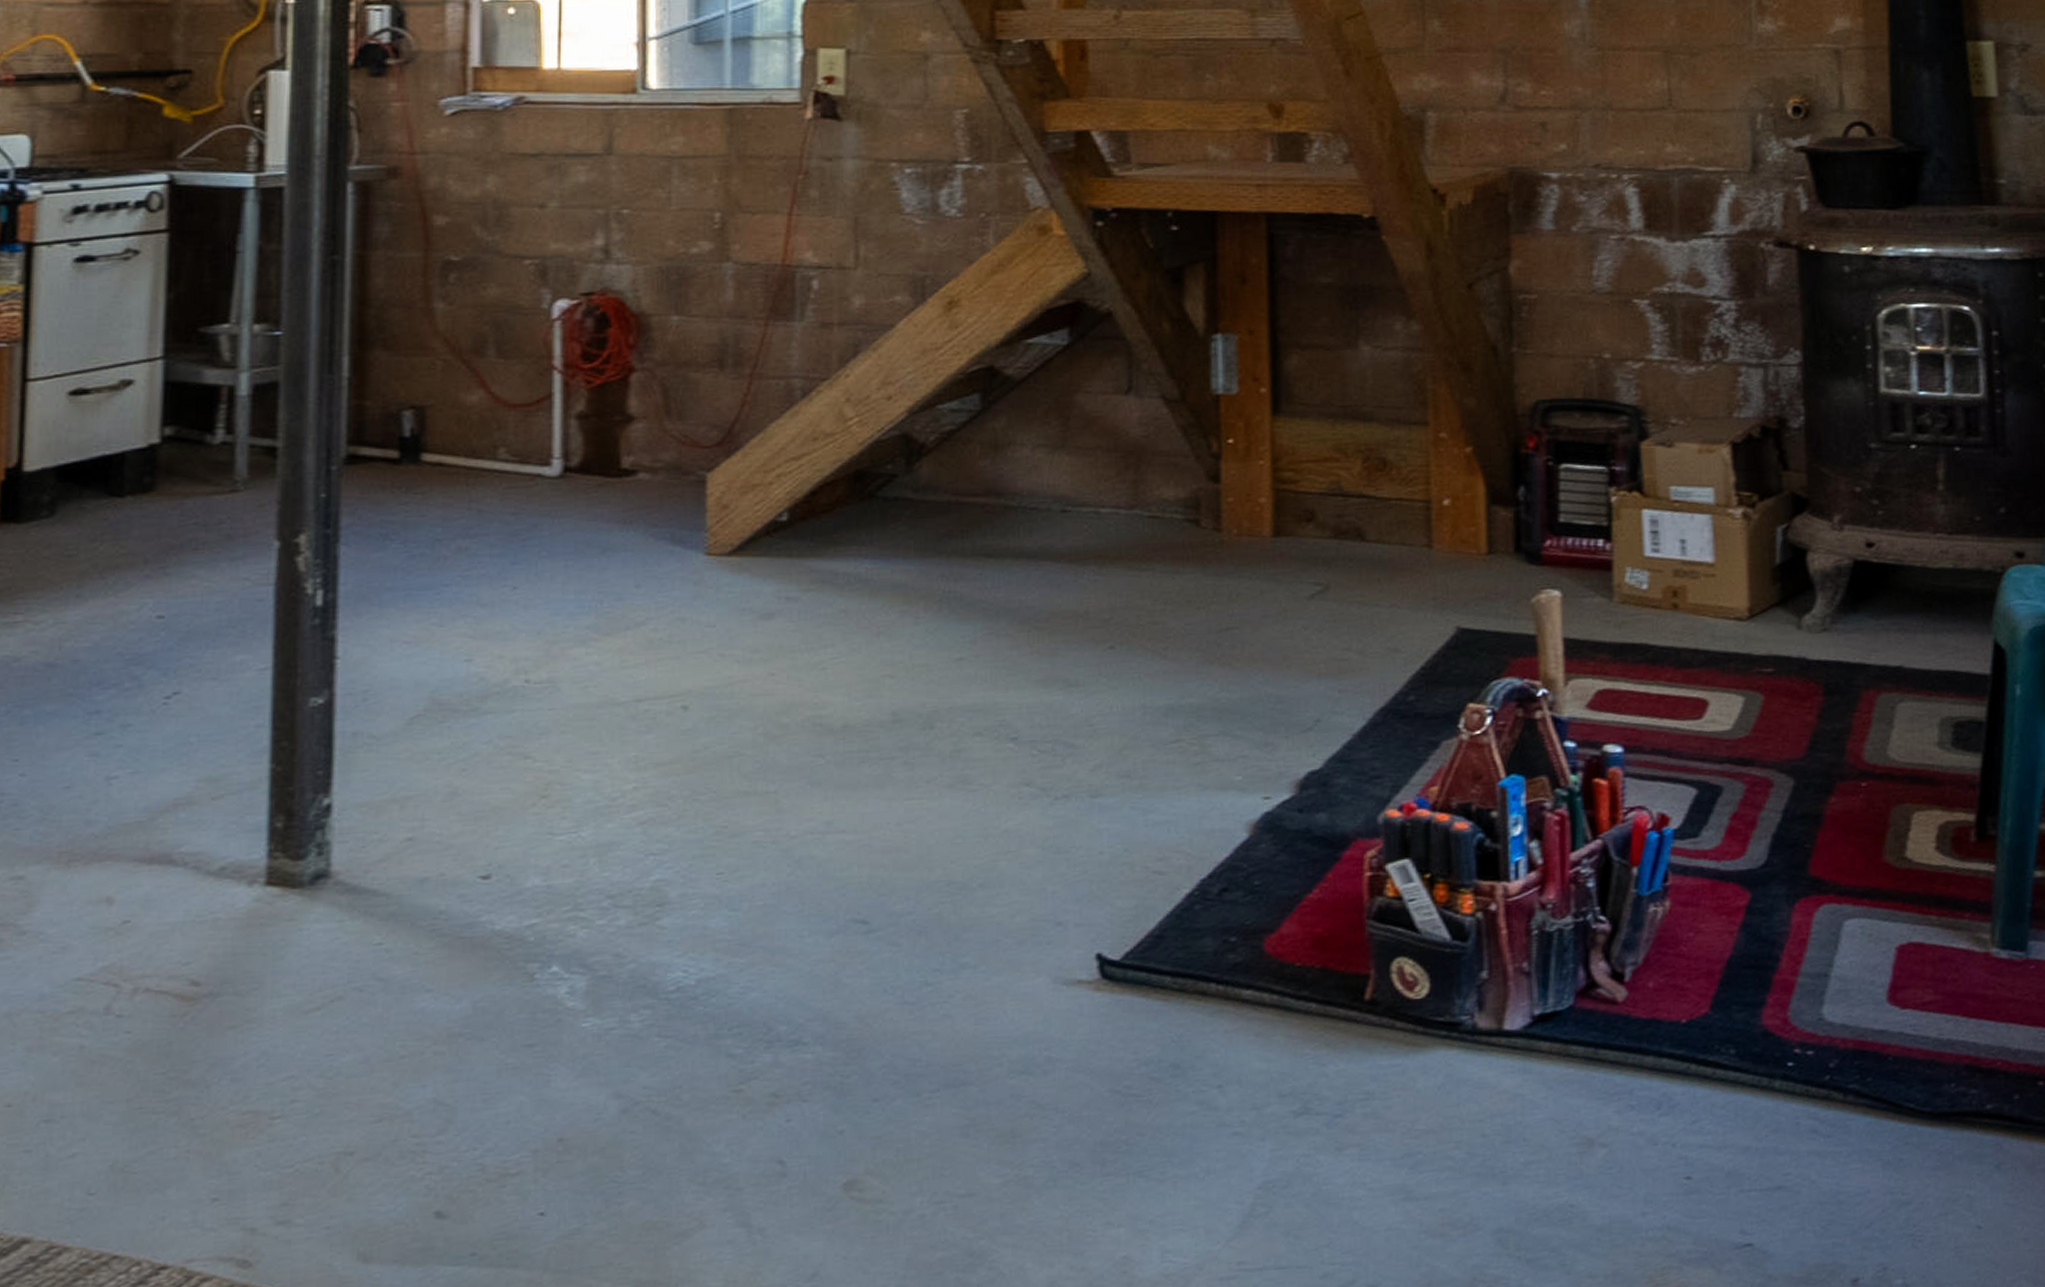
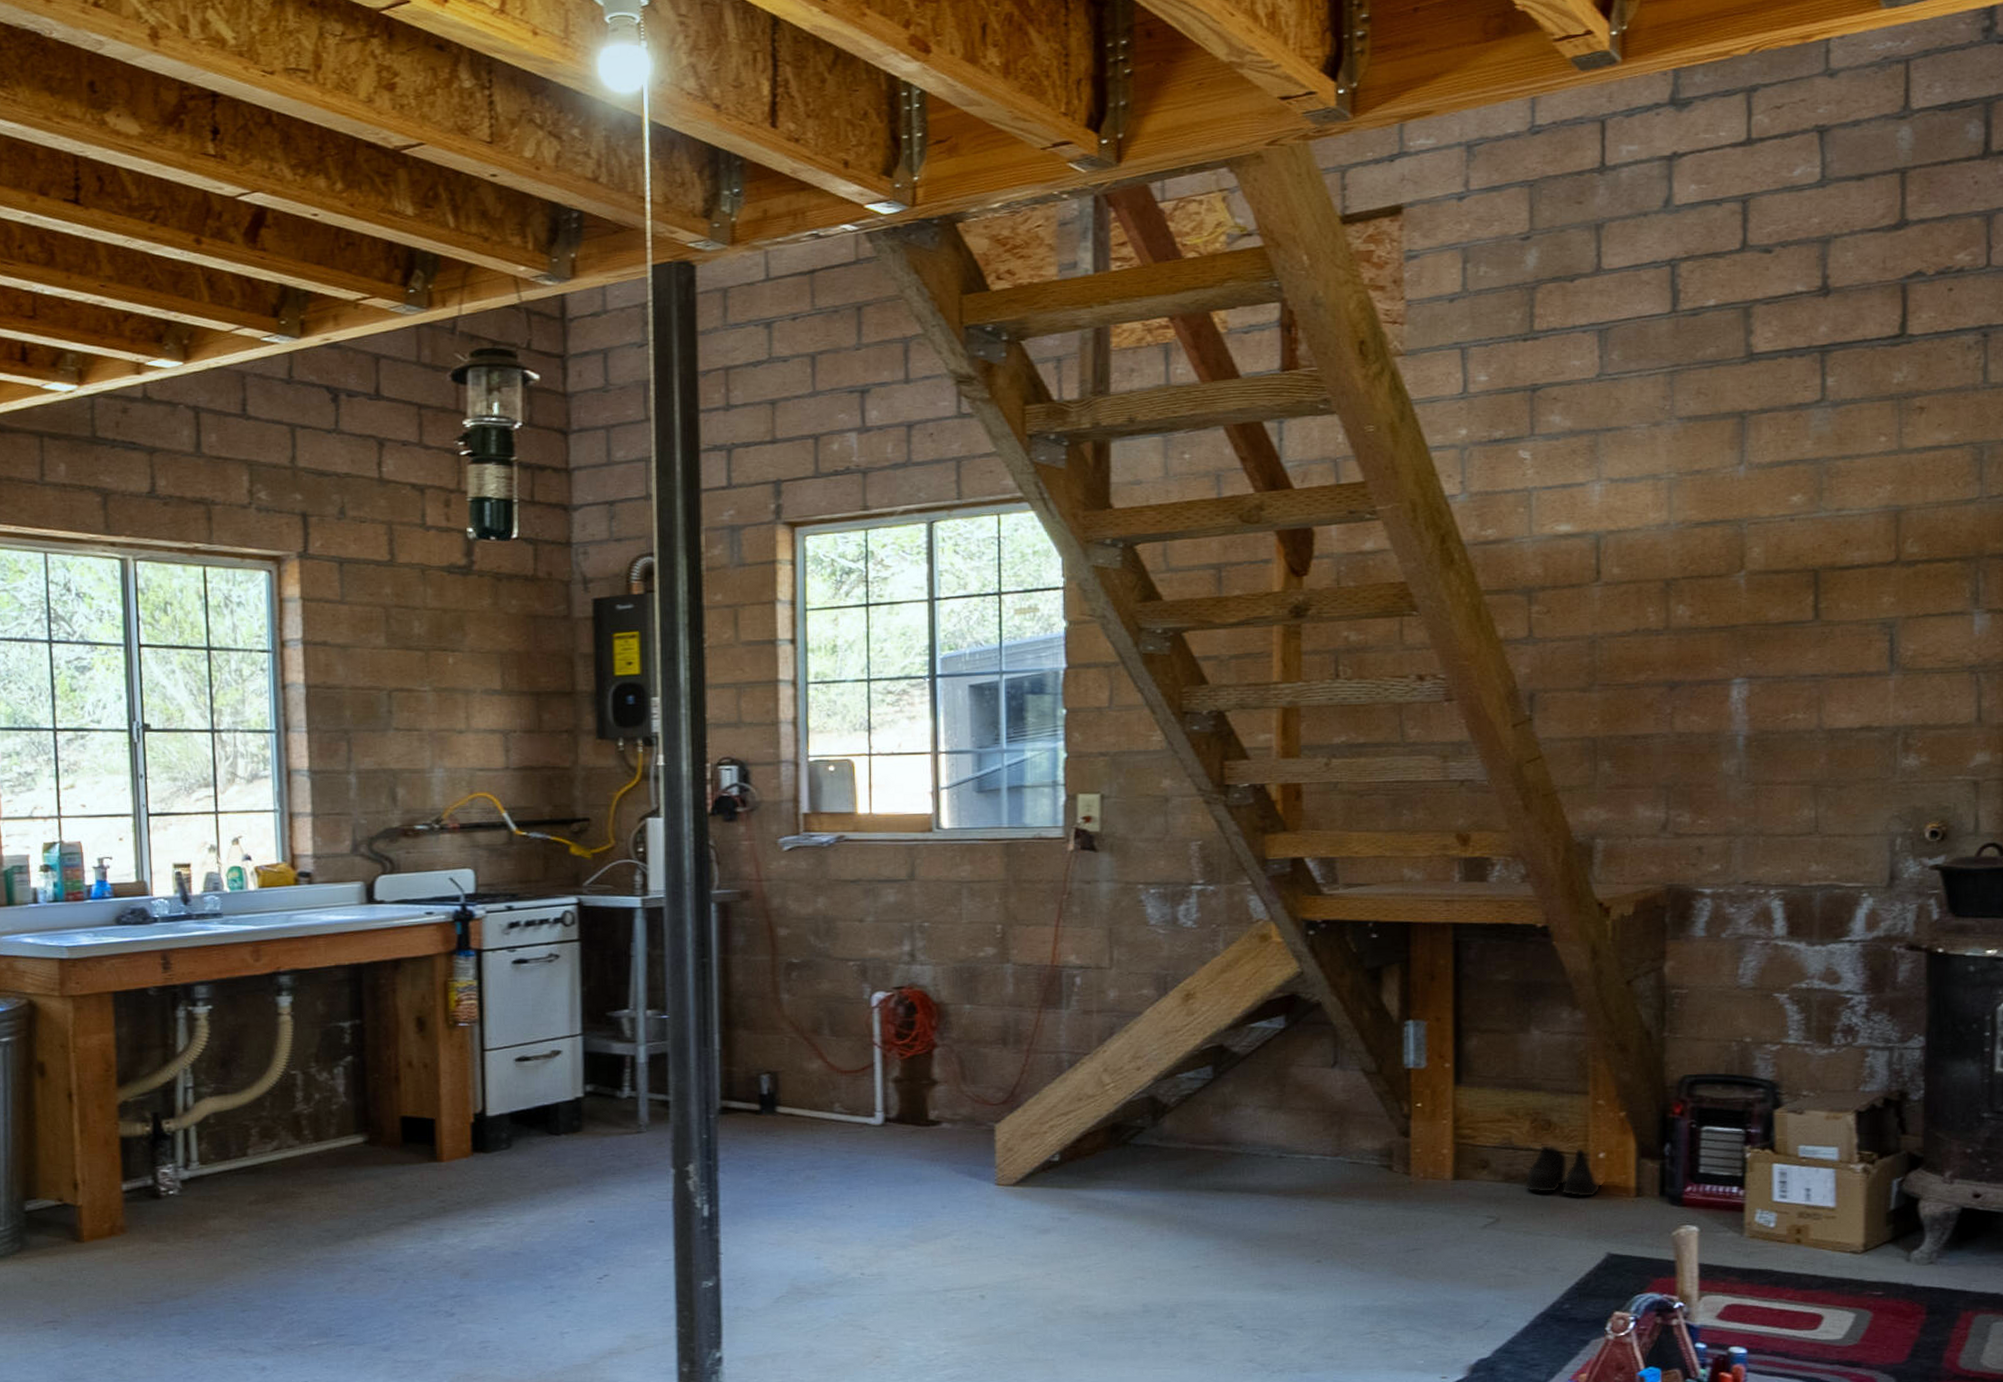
boots: none [1357,489,1449,557] -> present [1524,1144,1603,1198]

